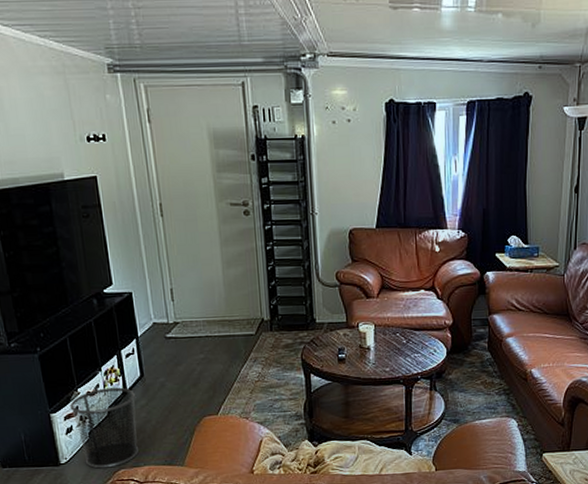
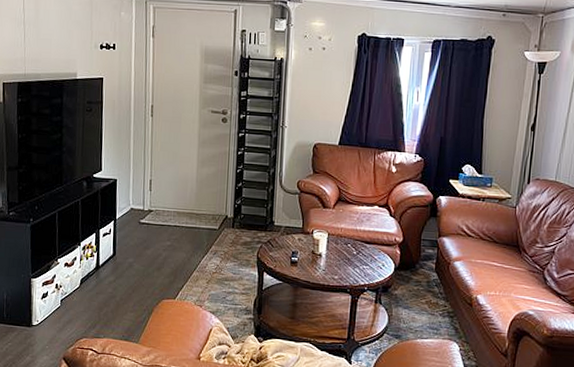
waste bin: present [70,387,140,469] -> none [49,261,106,335]

